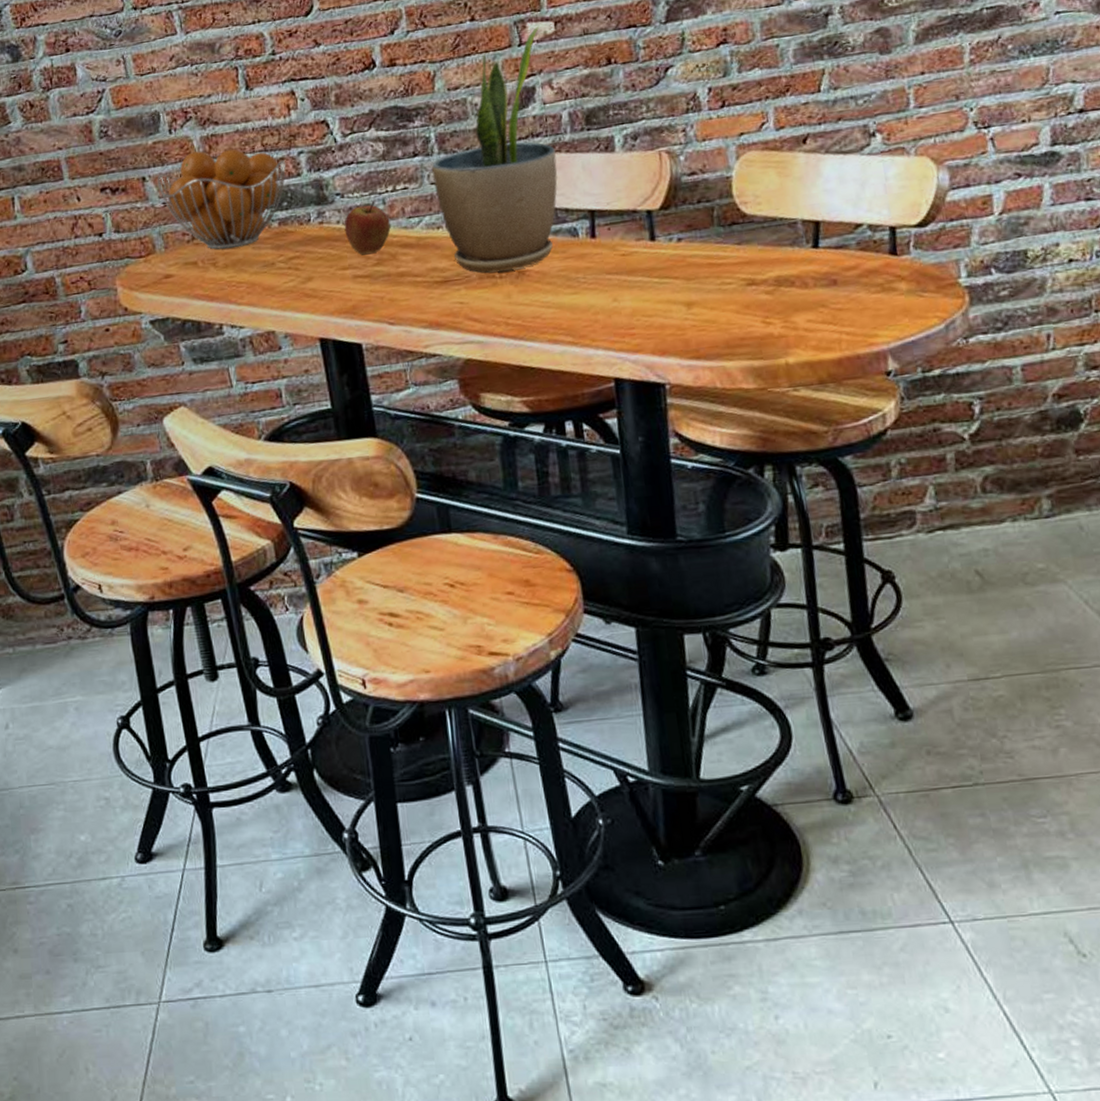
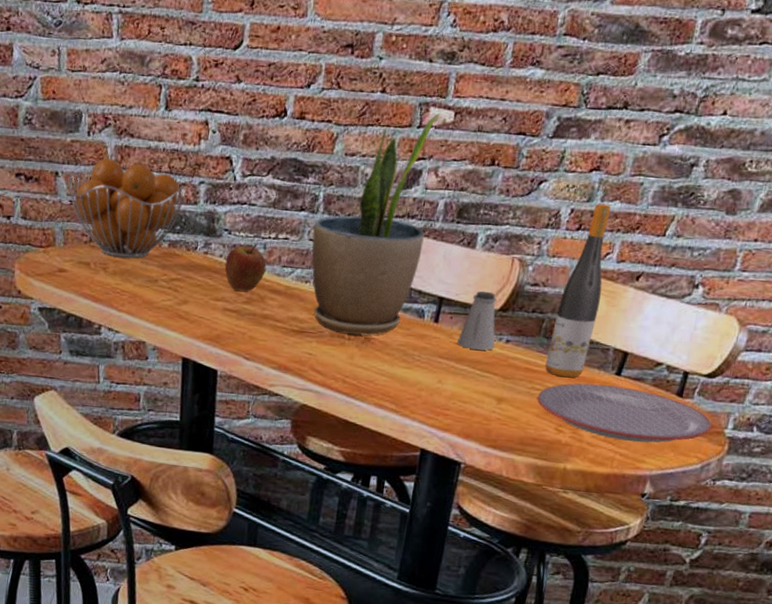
saltshaker: none [622,192,667,258] -> present [457,291,497,351]
wine bottle: none [725,74,775,264] -> present [545,203,611,378]
plate: none [730,257,942,319] -> present [537,383,712,443]

